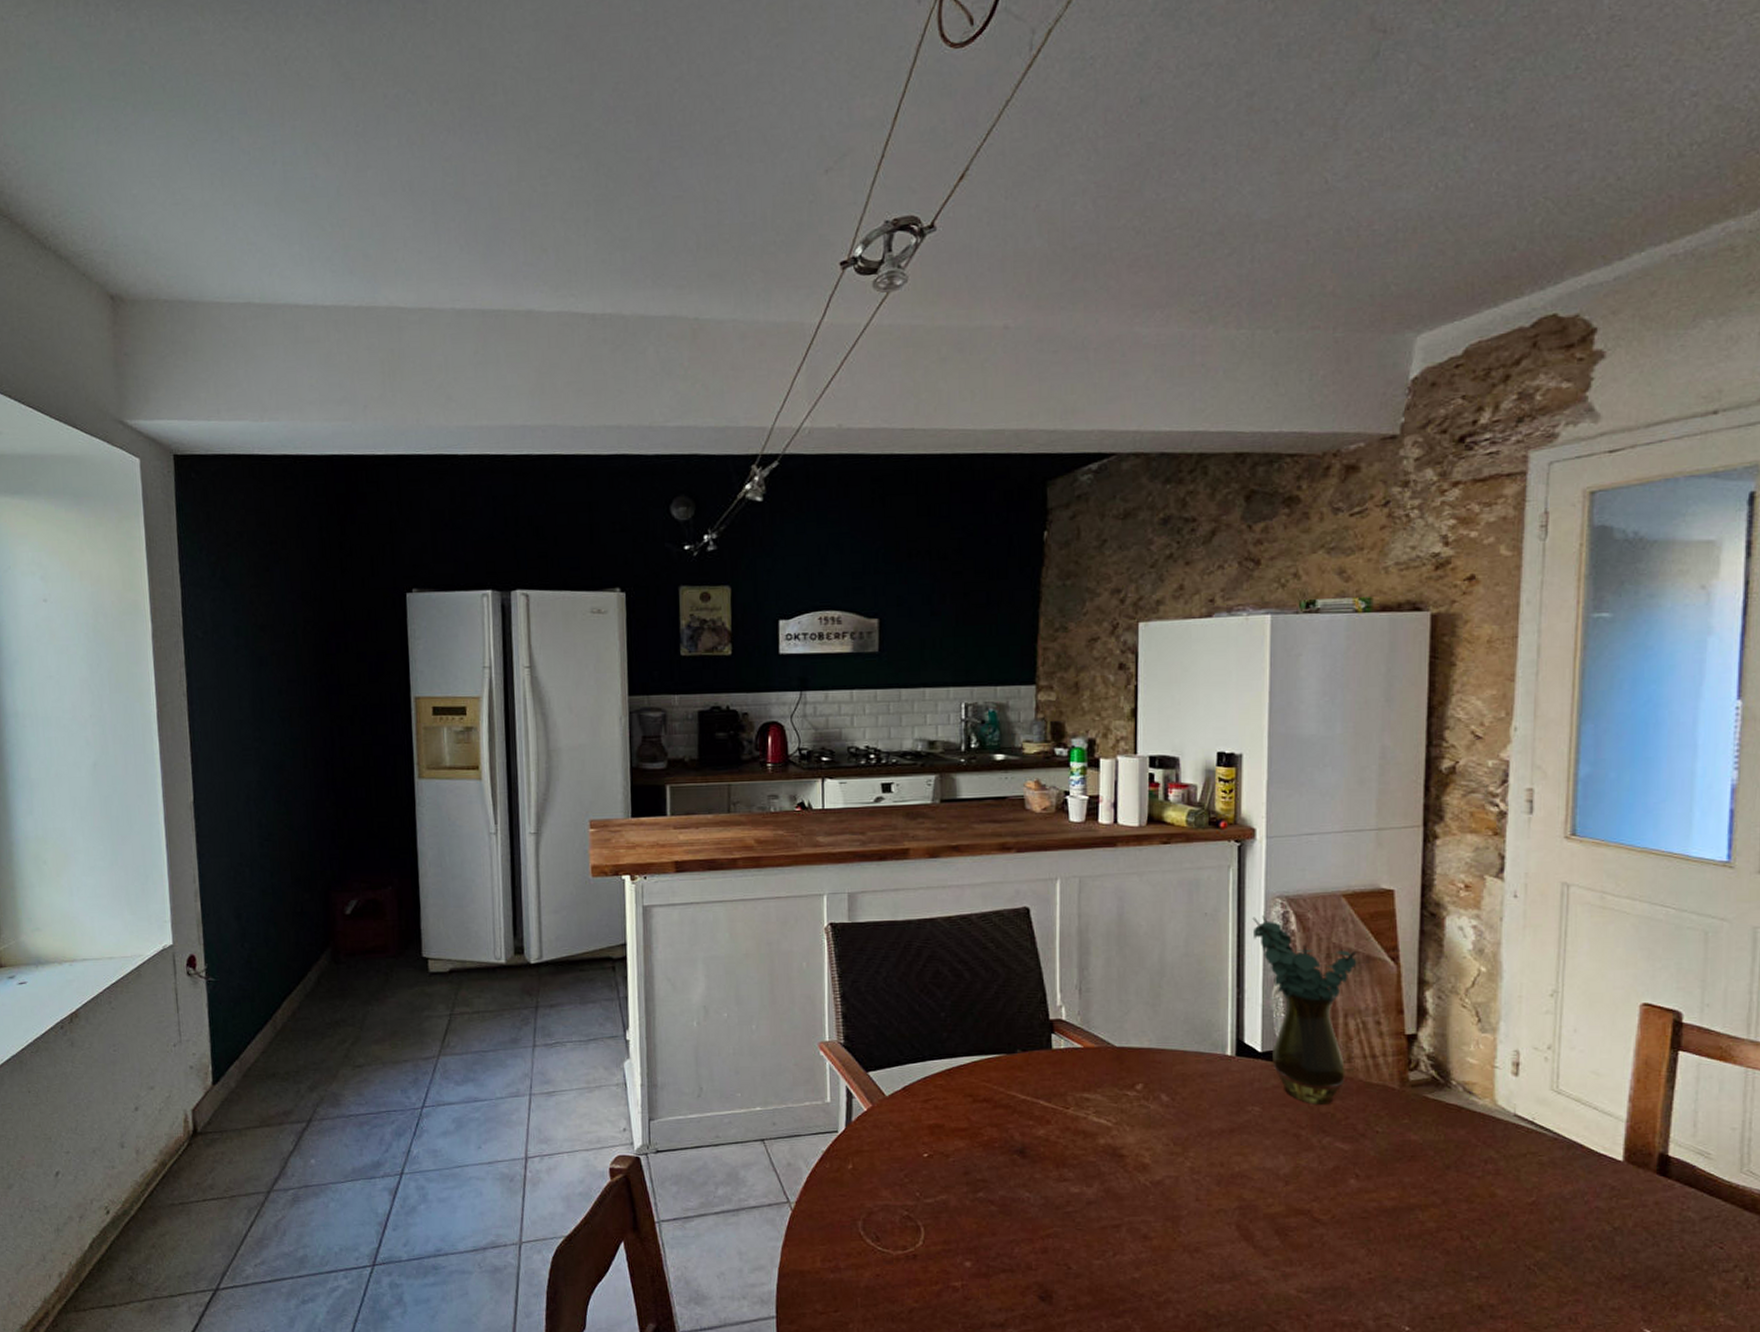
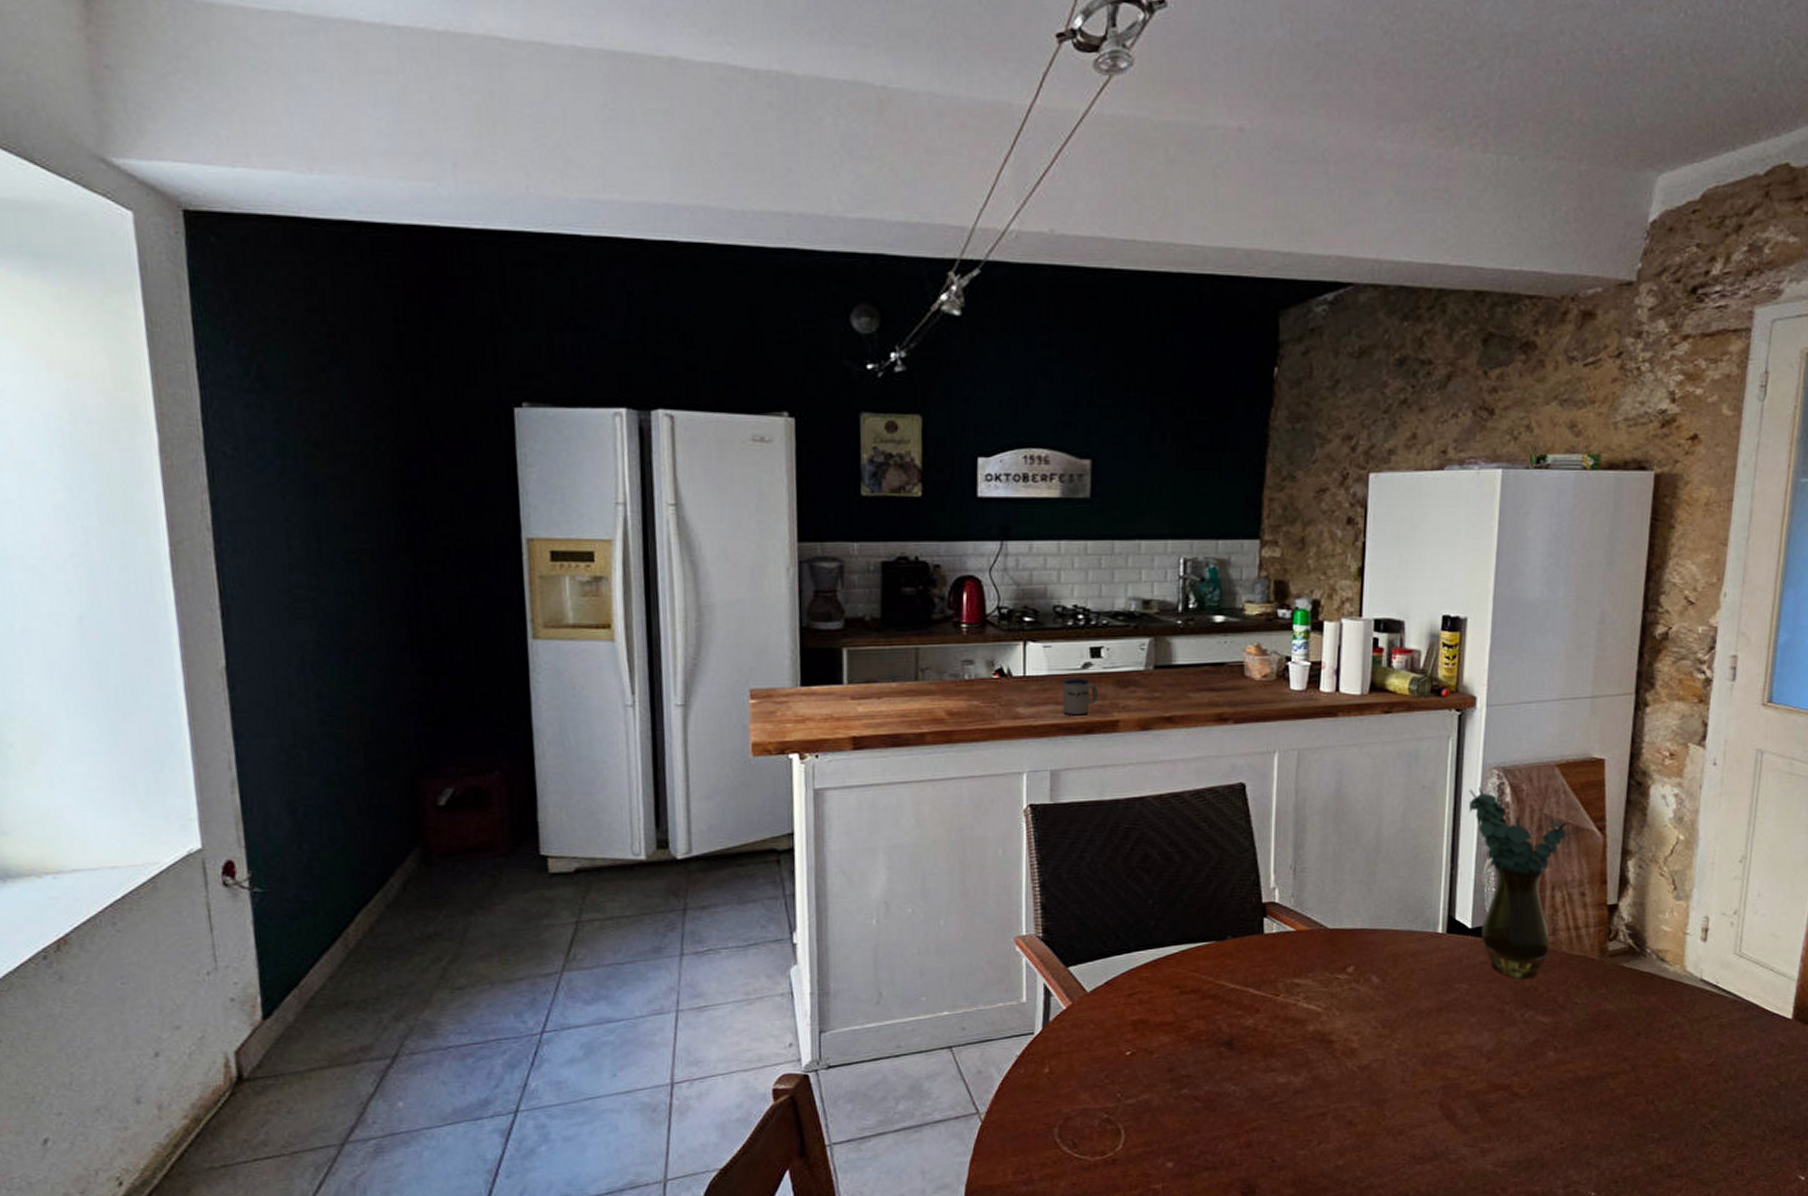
mug: none [857,811,889,846] -> present [1063,678,1097,717]

